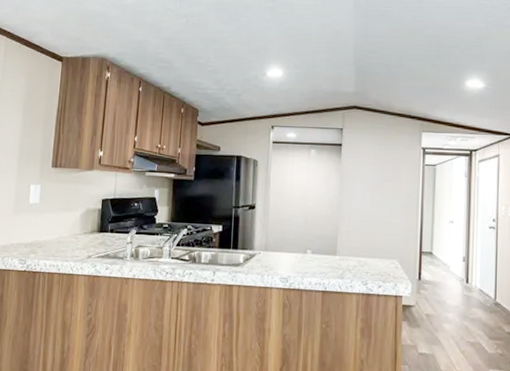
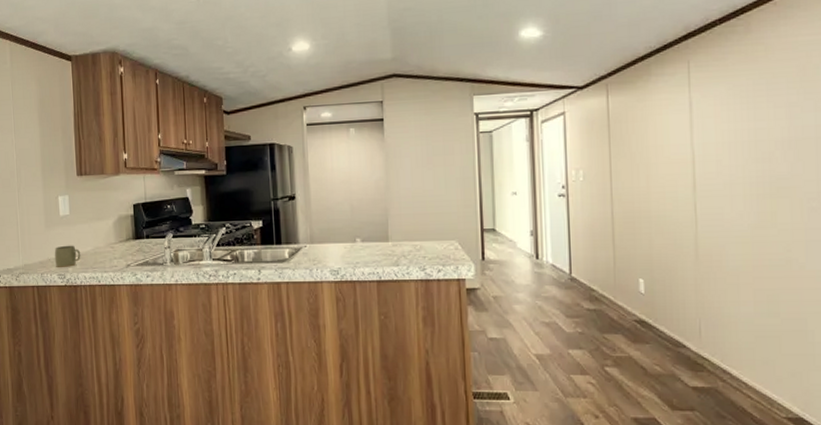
mug: none [17,232,45,254] -> present [54,245,81,268]

